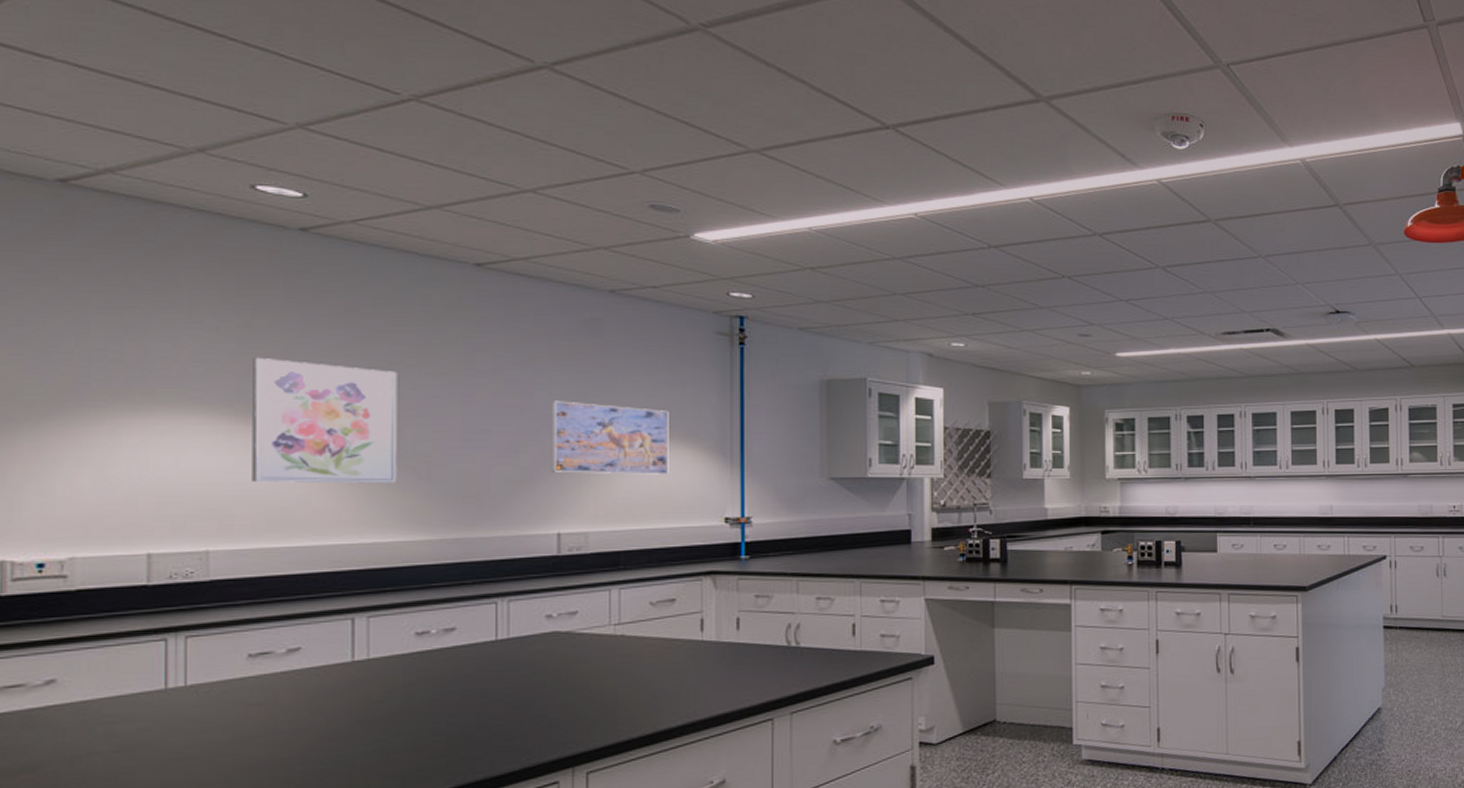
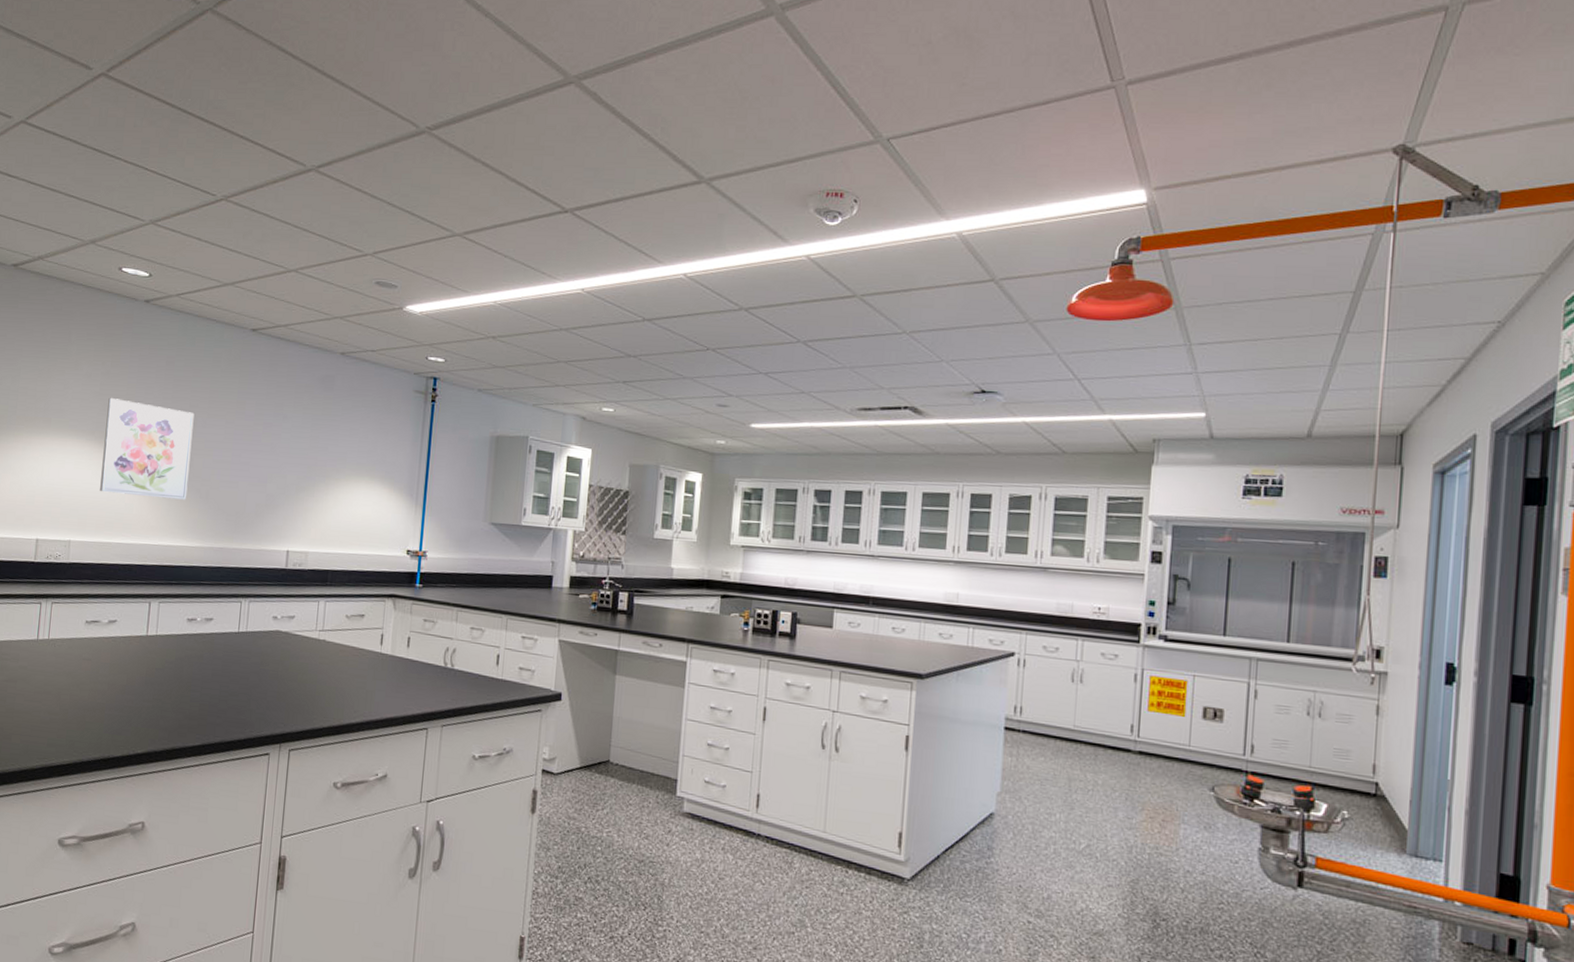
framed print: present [551,401,669,475] -> none [287,442,374,509]

